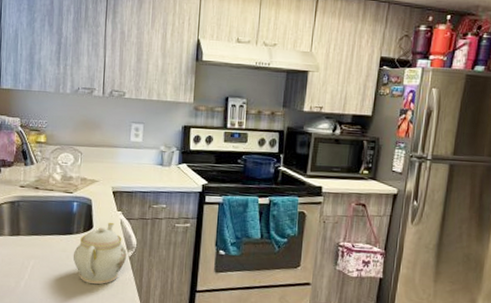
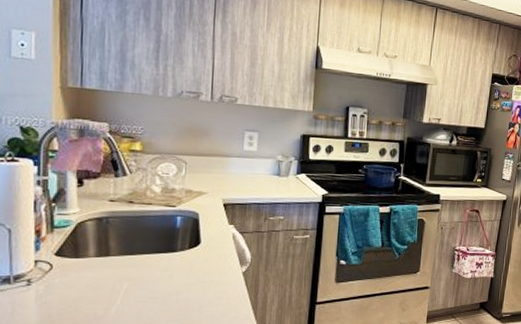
teapot: present [73,222,127,285] -> none [176,236,240,305]

